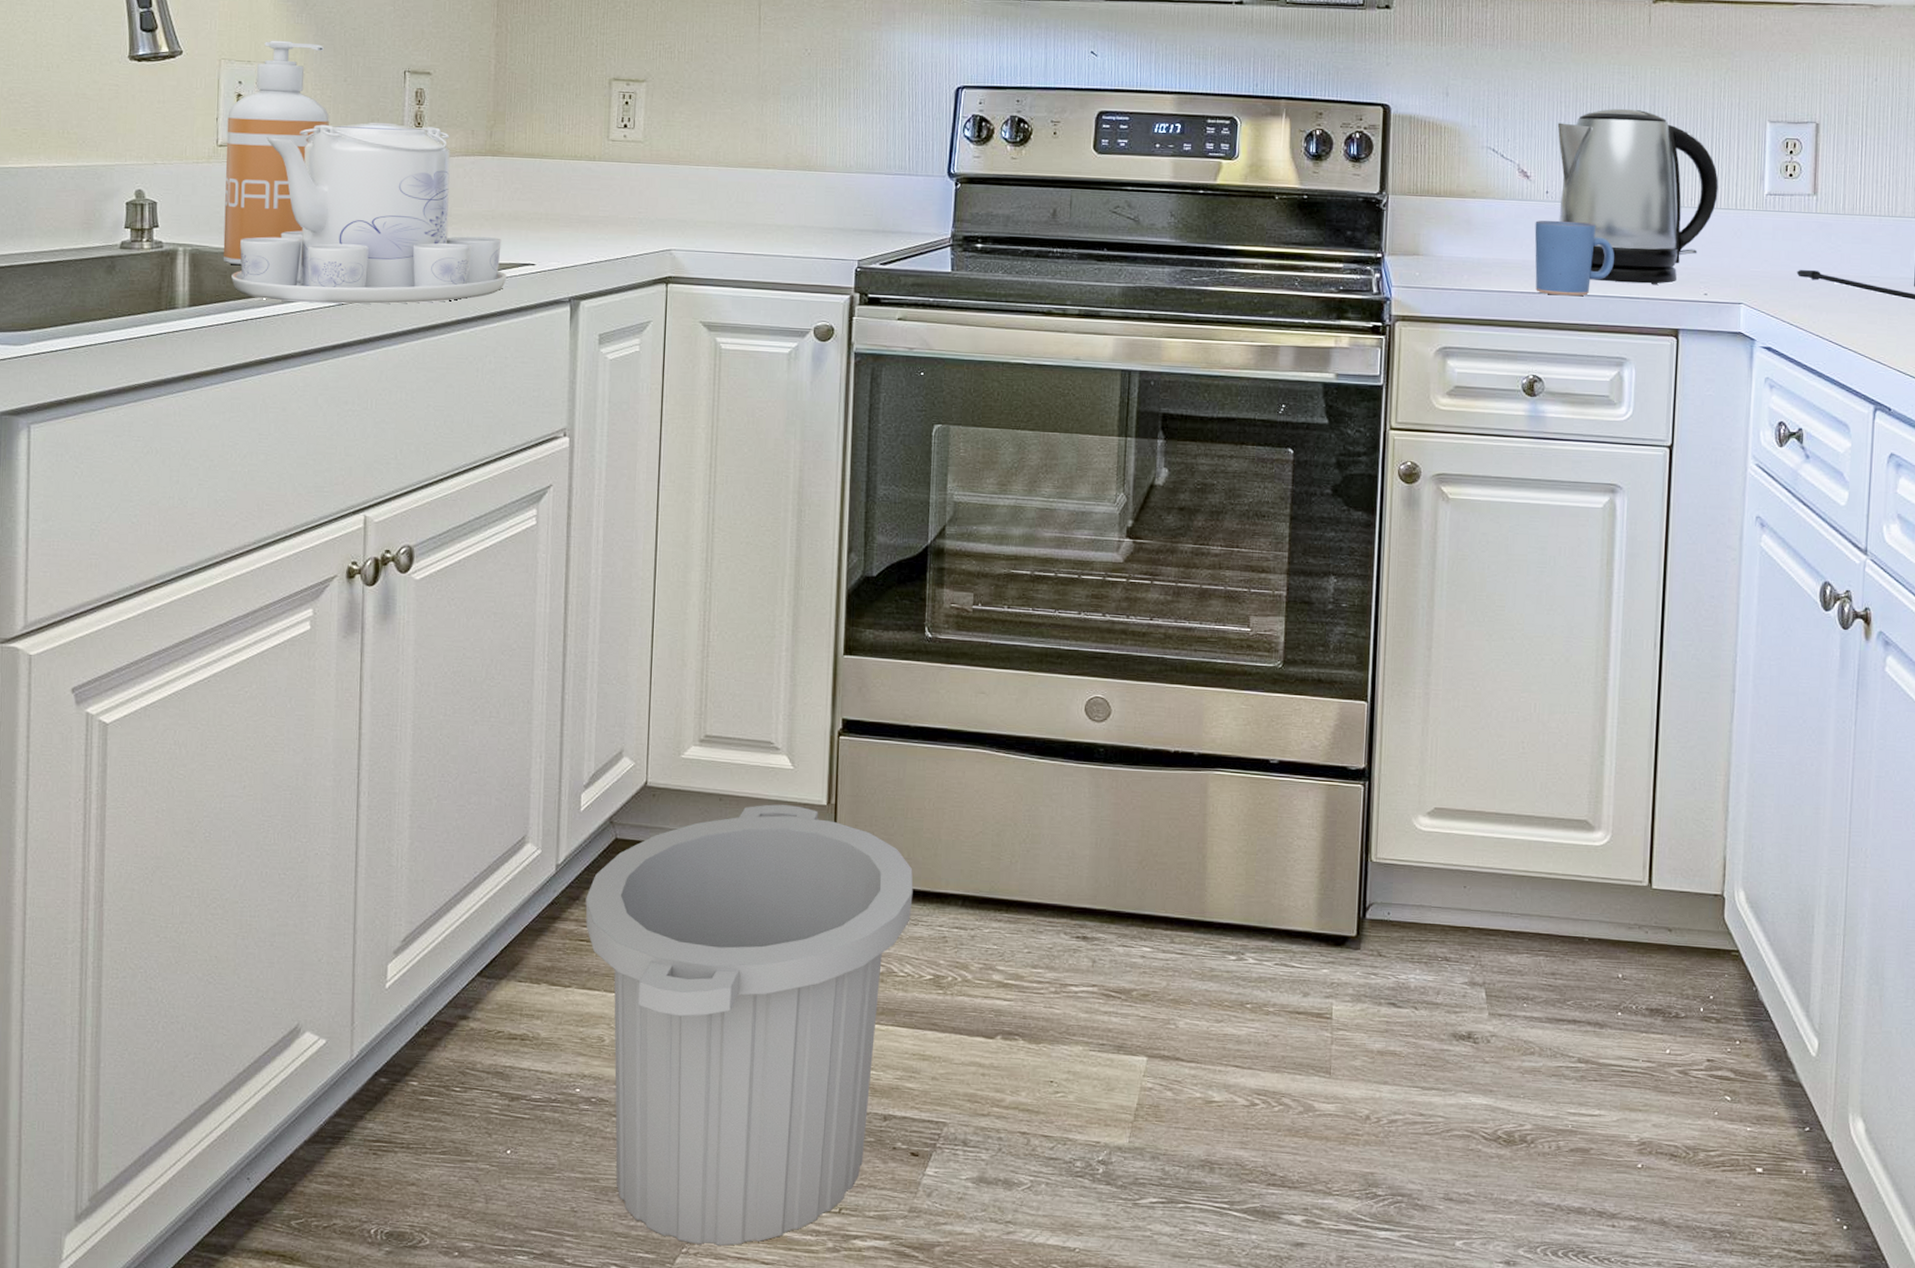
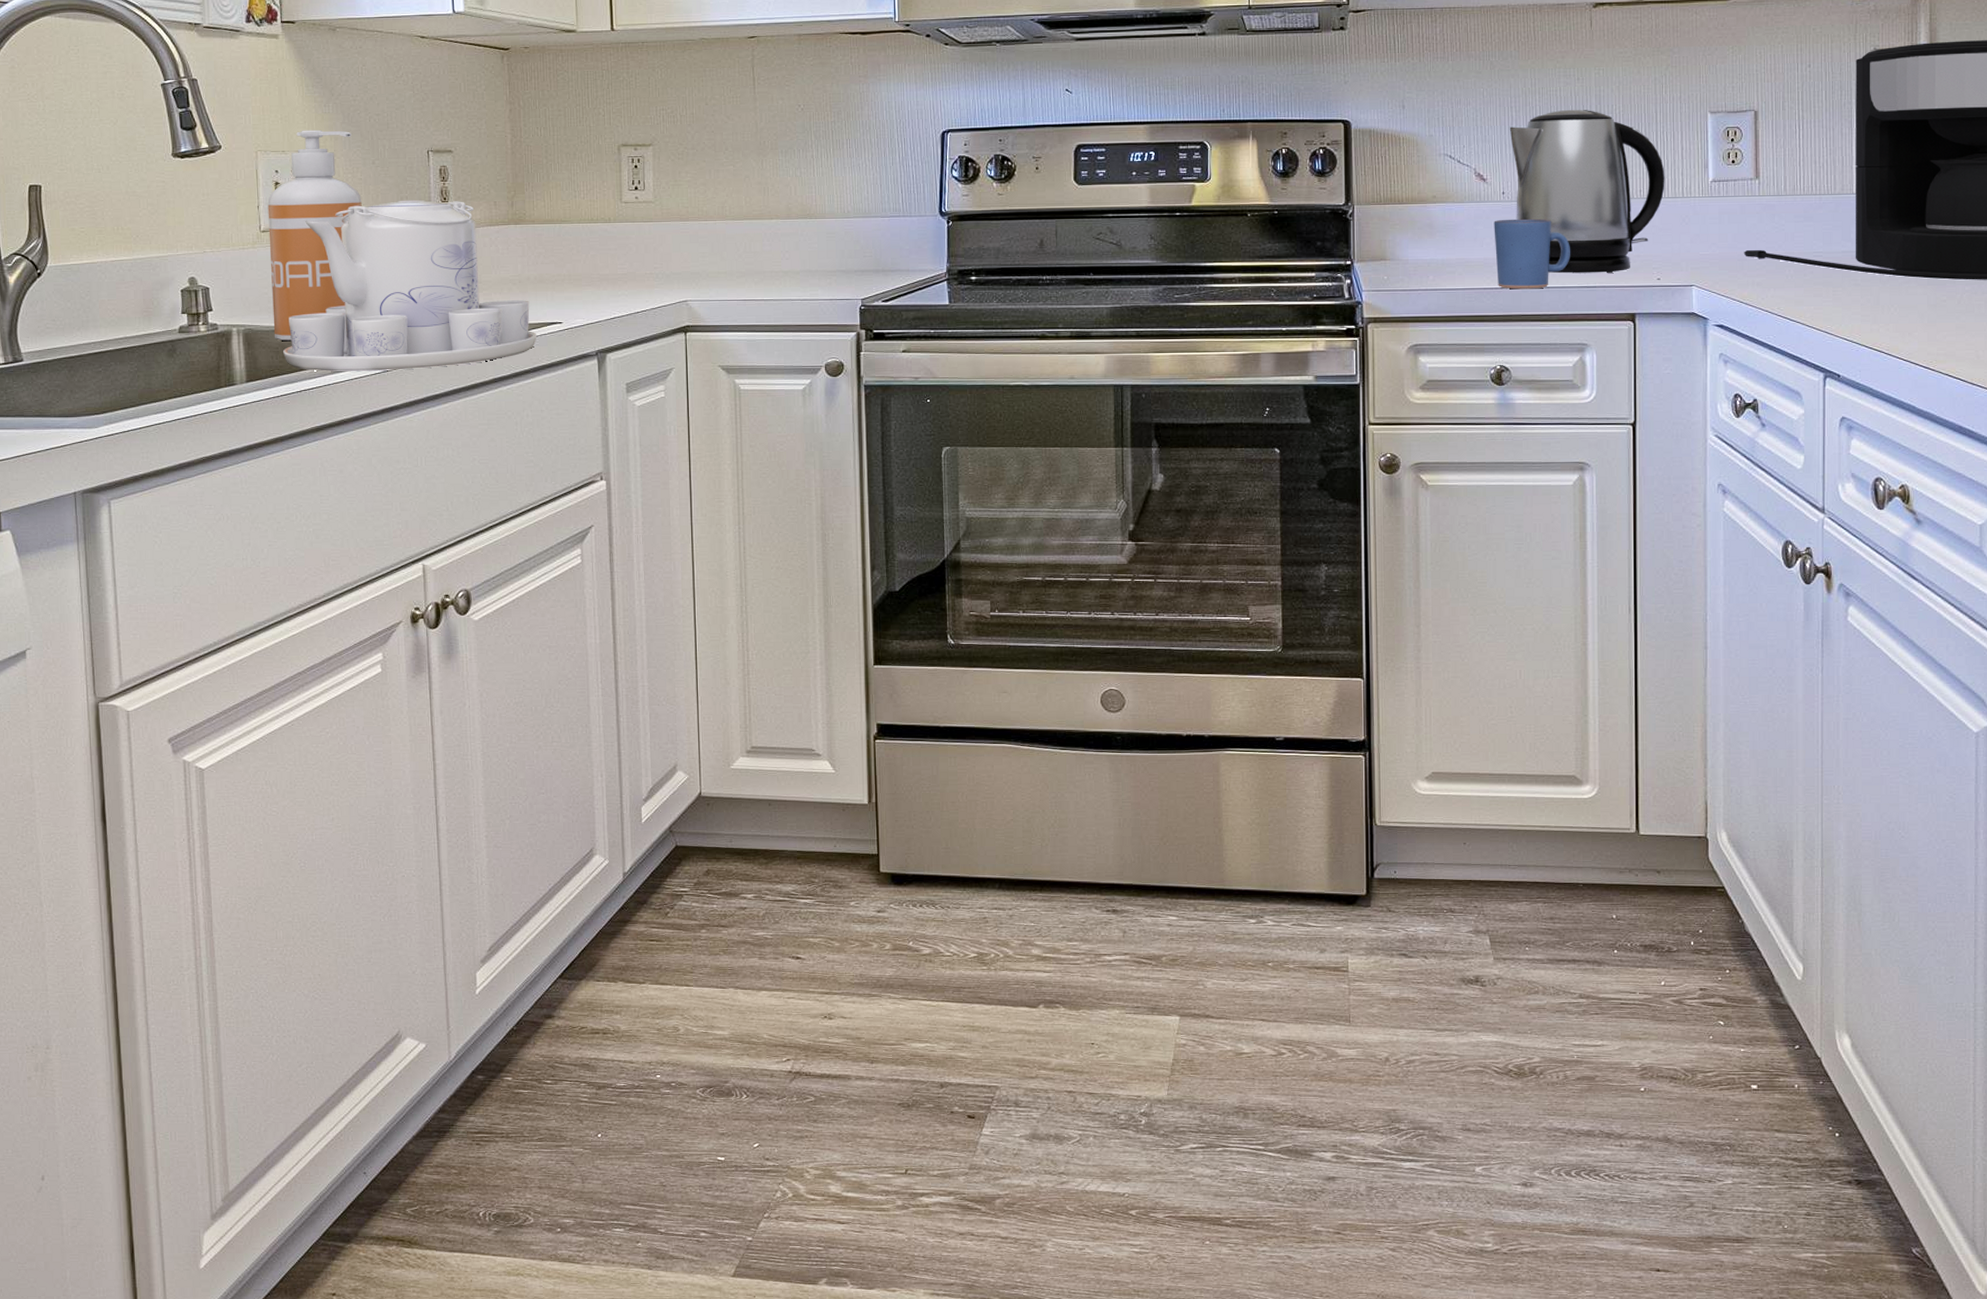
trash can: present [585,804,914,1246] -> none [653,806,953,1209]

